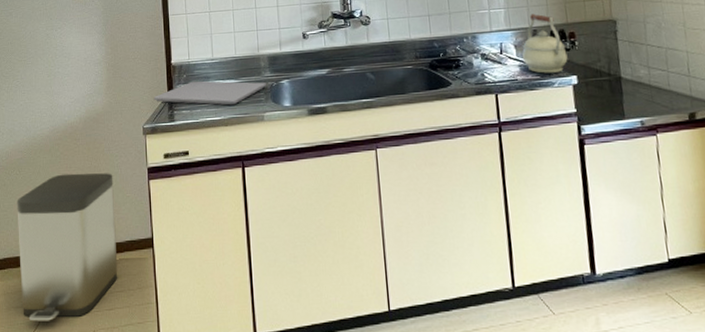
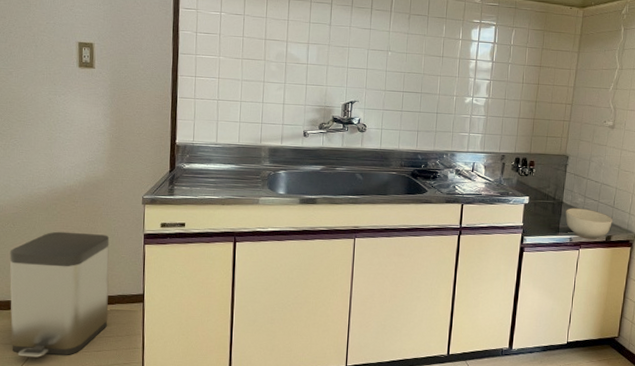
cutting board: present [153,80,267,106] -> none [155,161,265,187]
kettle: present [522,13,568,74] -> none [488,141,526,193]
bowl: none [628,82,693,121] -> present [565,208,613,240]

